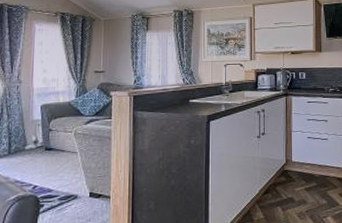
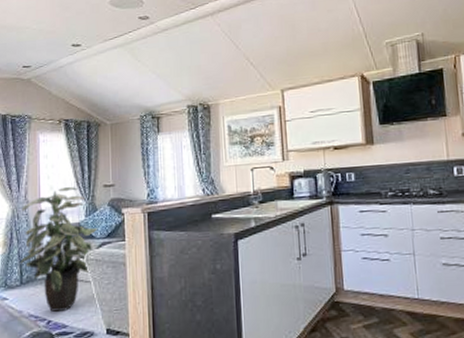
indoor plant: none [9,70,87,178] -> present [20,186,98,312]

